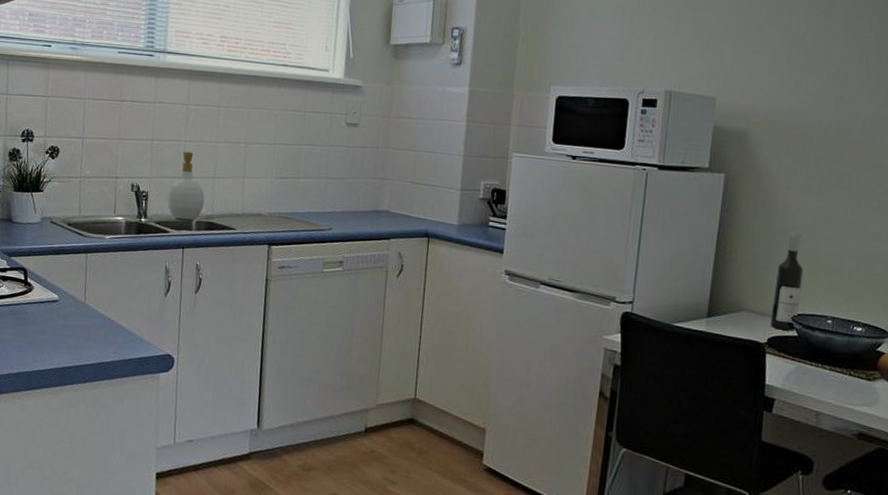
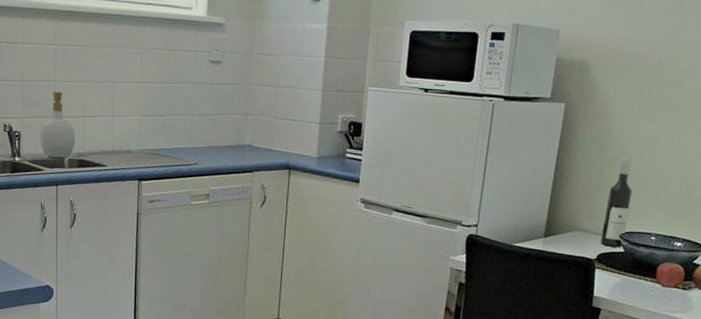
fruit: none [835,348,869,378] -> present [655,261,685,288]

